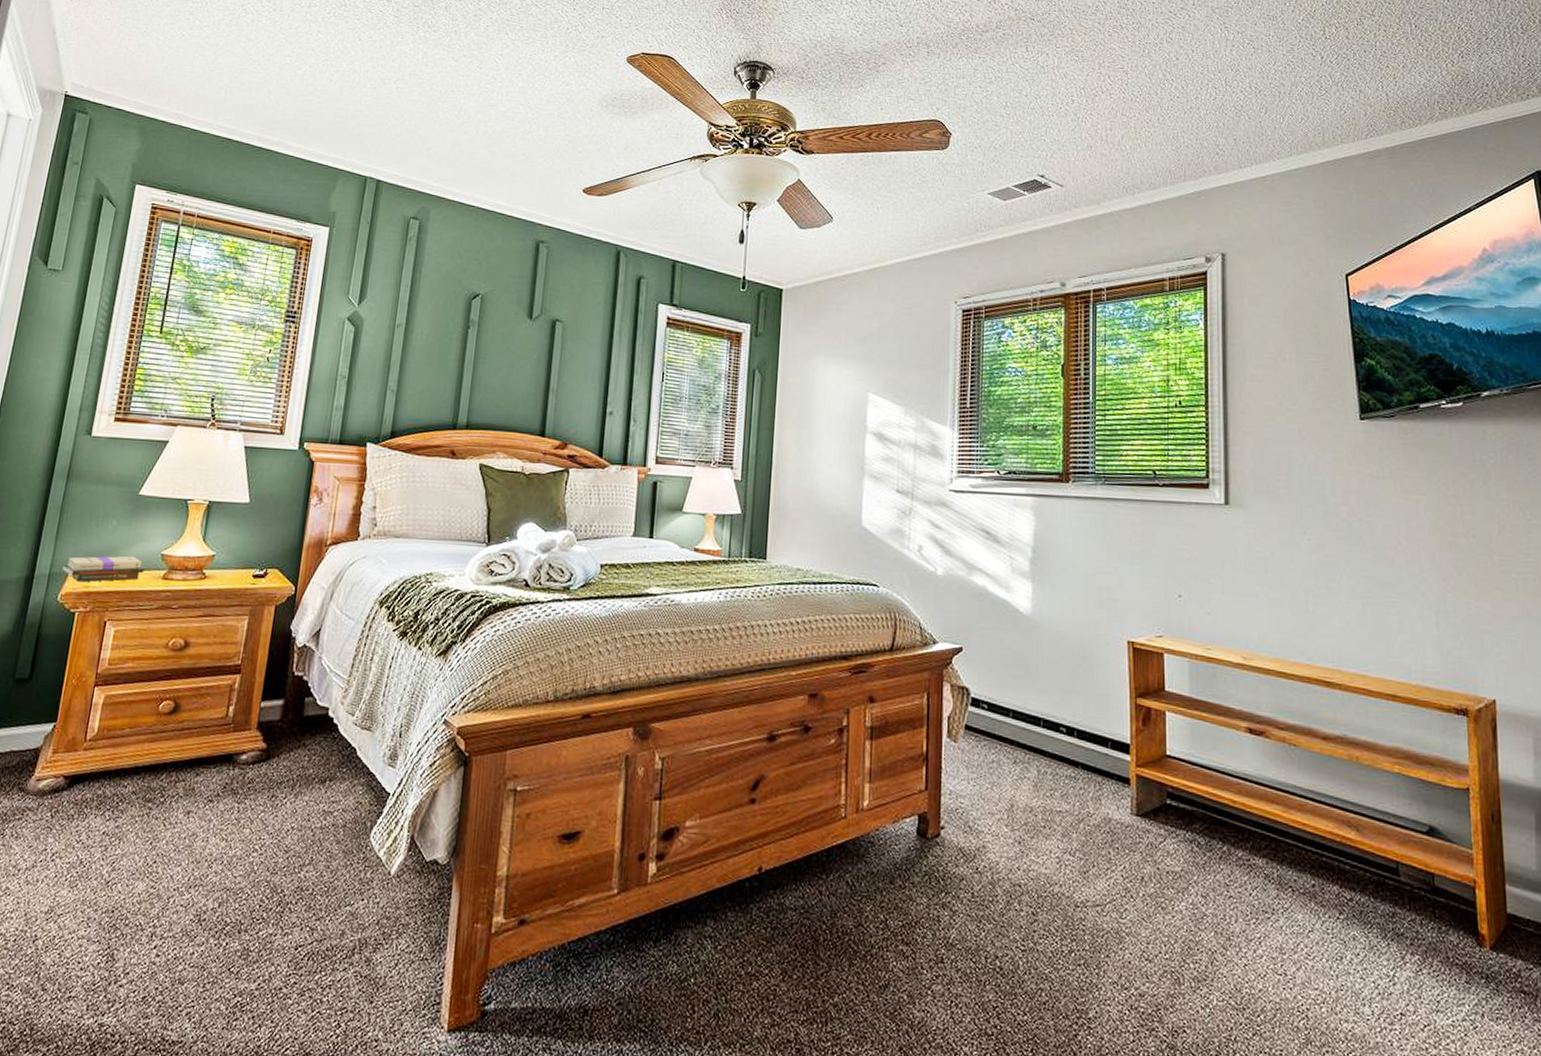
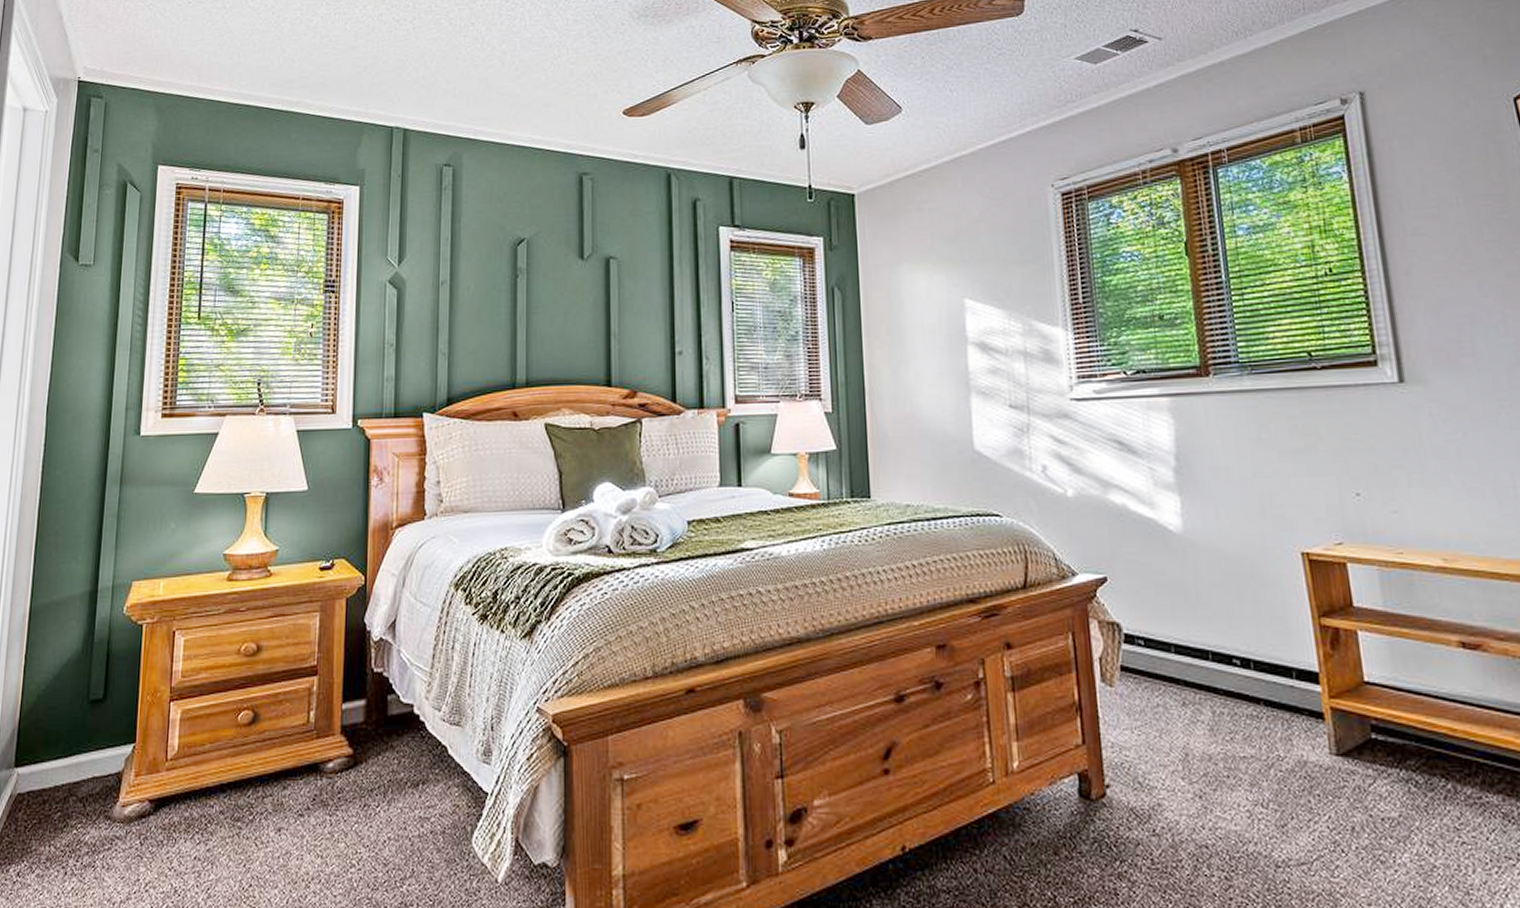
books: present [63,555,144,582] -> none [126,559,208,592]

